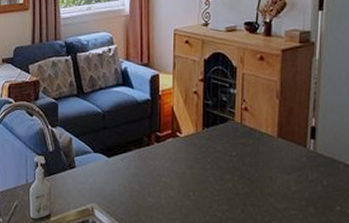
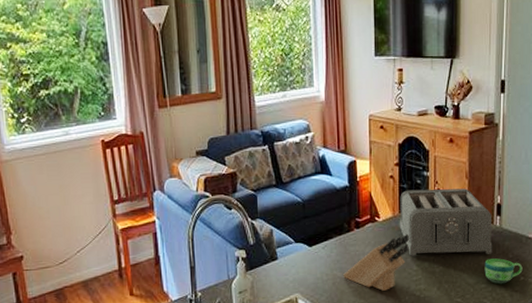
knife block: none [141,152,212,209] -> present [343,234,409,292]
toaster: none [202,107,305,179] -> present [399,188,493,256]
cup: none [295,184,339,213] -> present [484,258,523,284]

